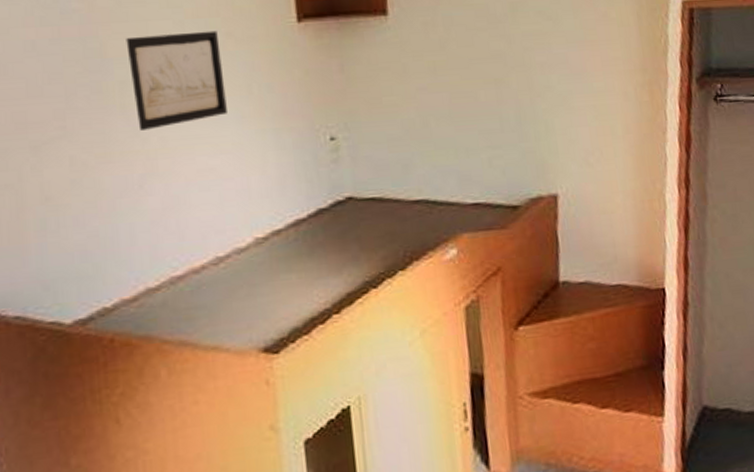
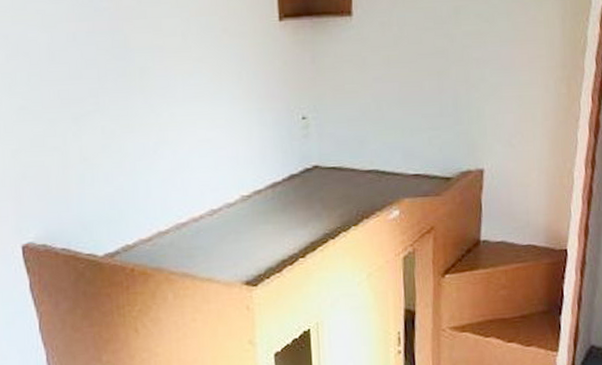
wall art: present [126,30,227,130] -> none [144,27,222,107]

